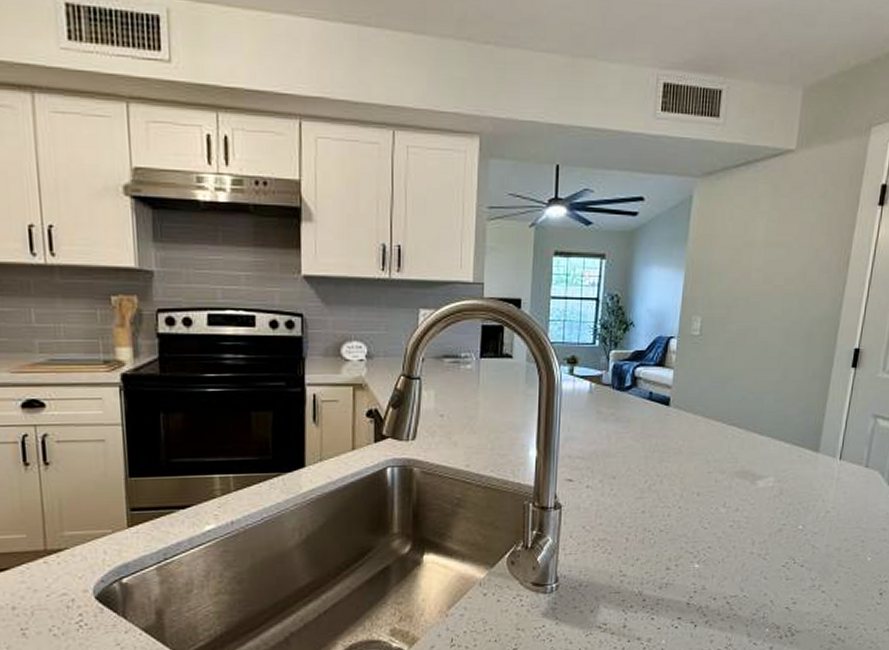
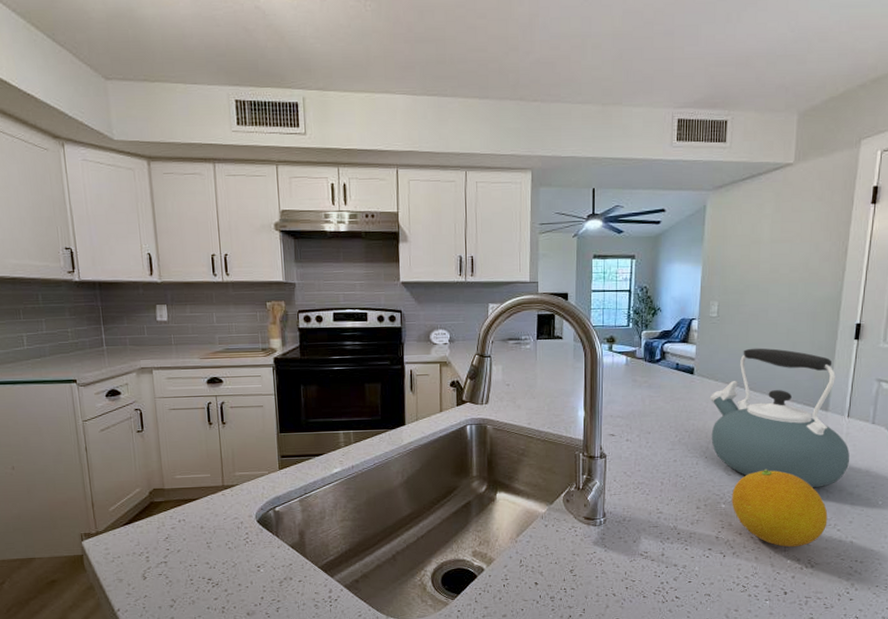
kettle: none [686,375,840,544] -> present [709,348,850,488]
fruit: none [706,520,813,614] -> present [732,469,828,548]

